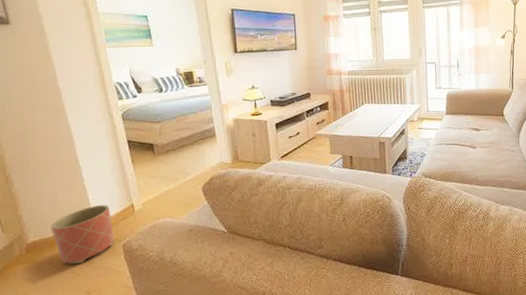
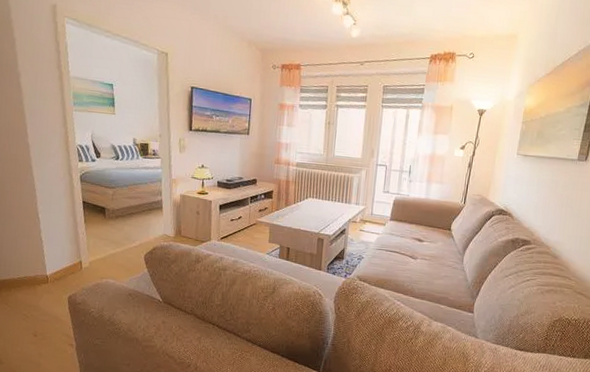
planter: present [51,205,114,264] -> none [9,257,62,307]

